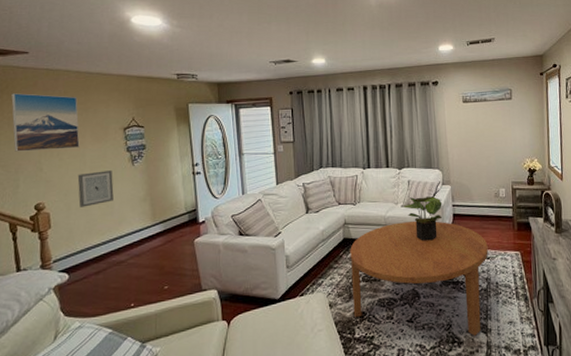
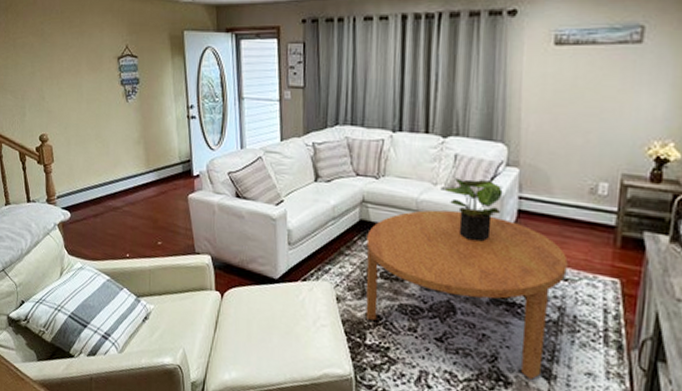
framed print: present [11,93,80,152] -> none [15,12,77,78]
wall art: present [77,170,114,207] -> none [75,105,109,144]

